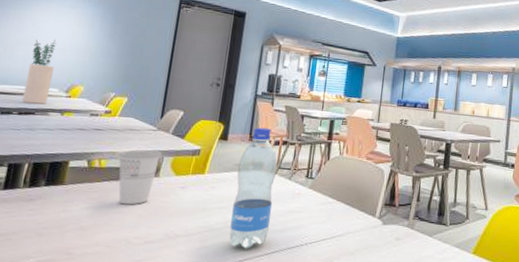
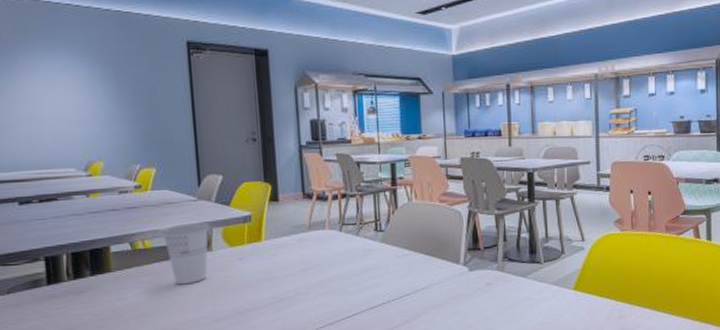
vase: present [22,39,56,104] -> none [33,111,67,189]
bottle: present [229,127,277,249] -> none [297,182,345,315]

